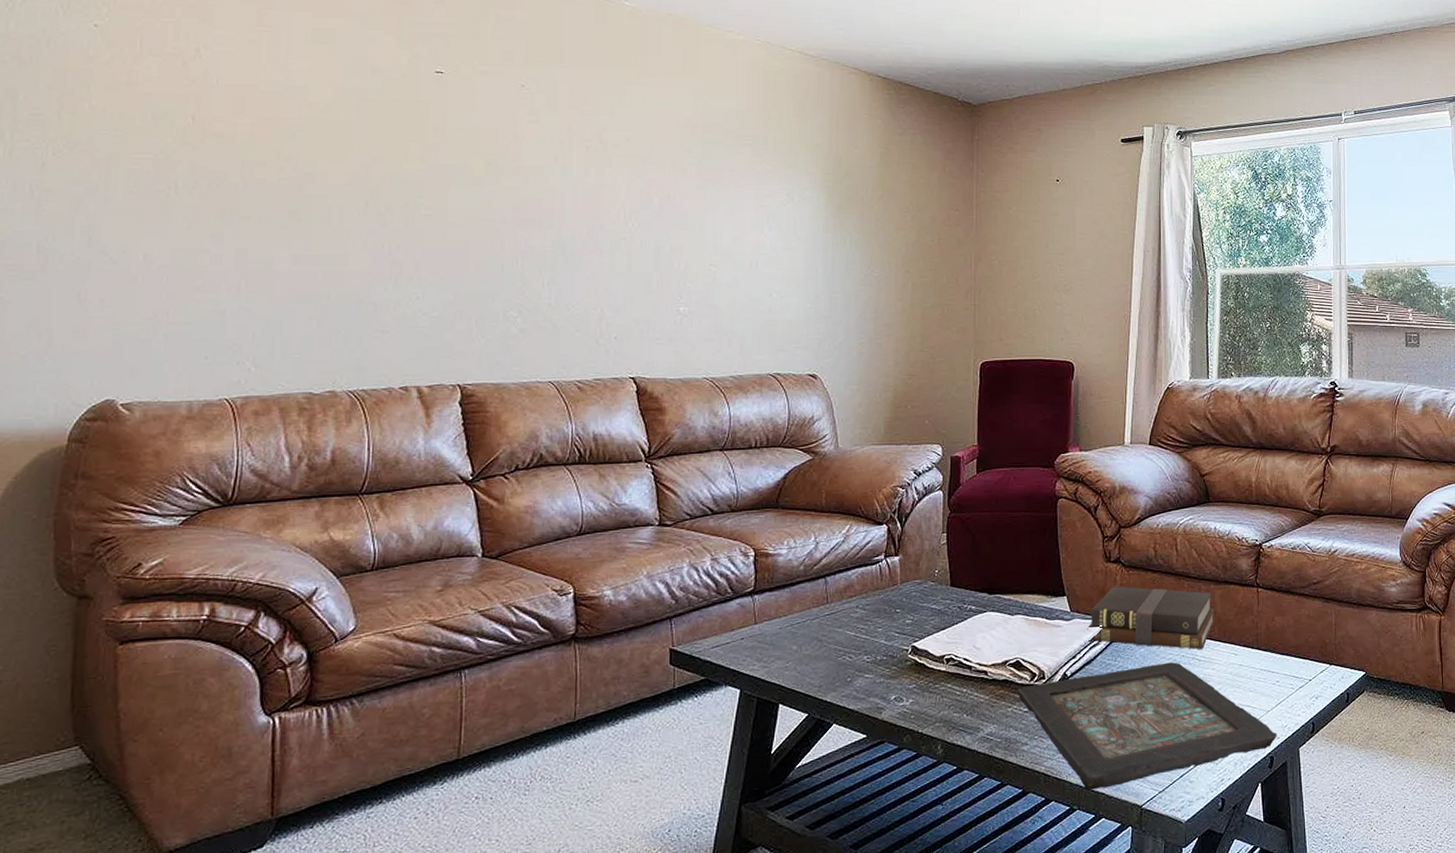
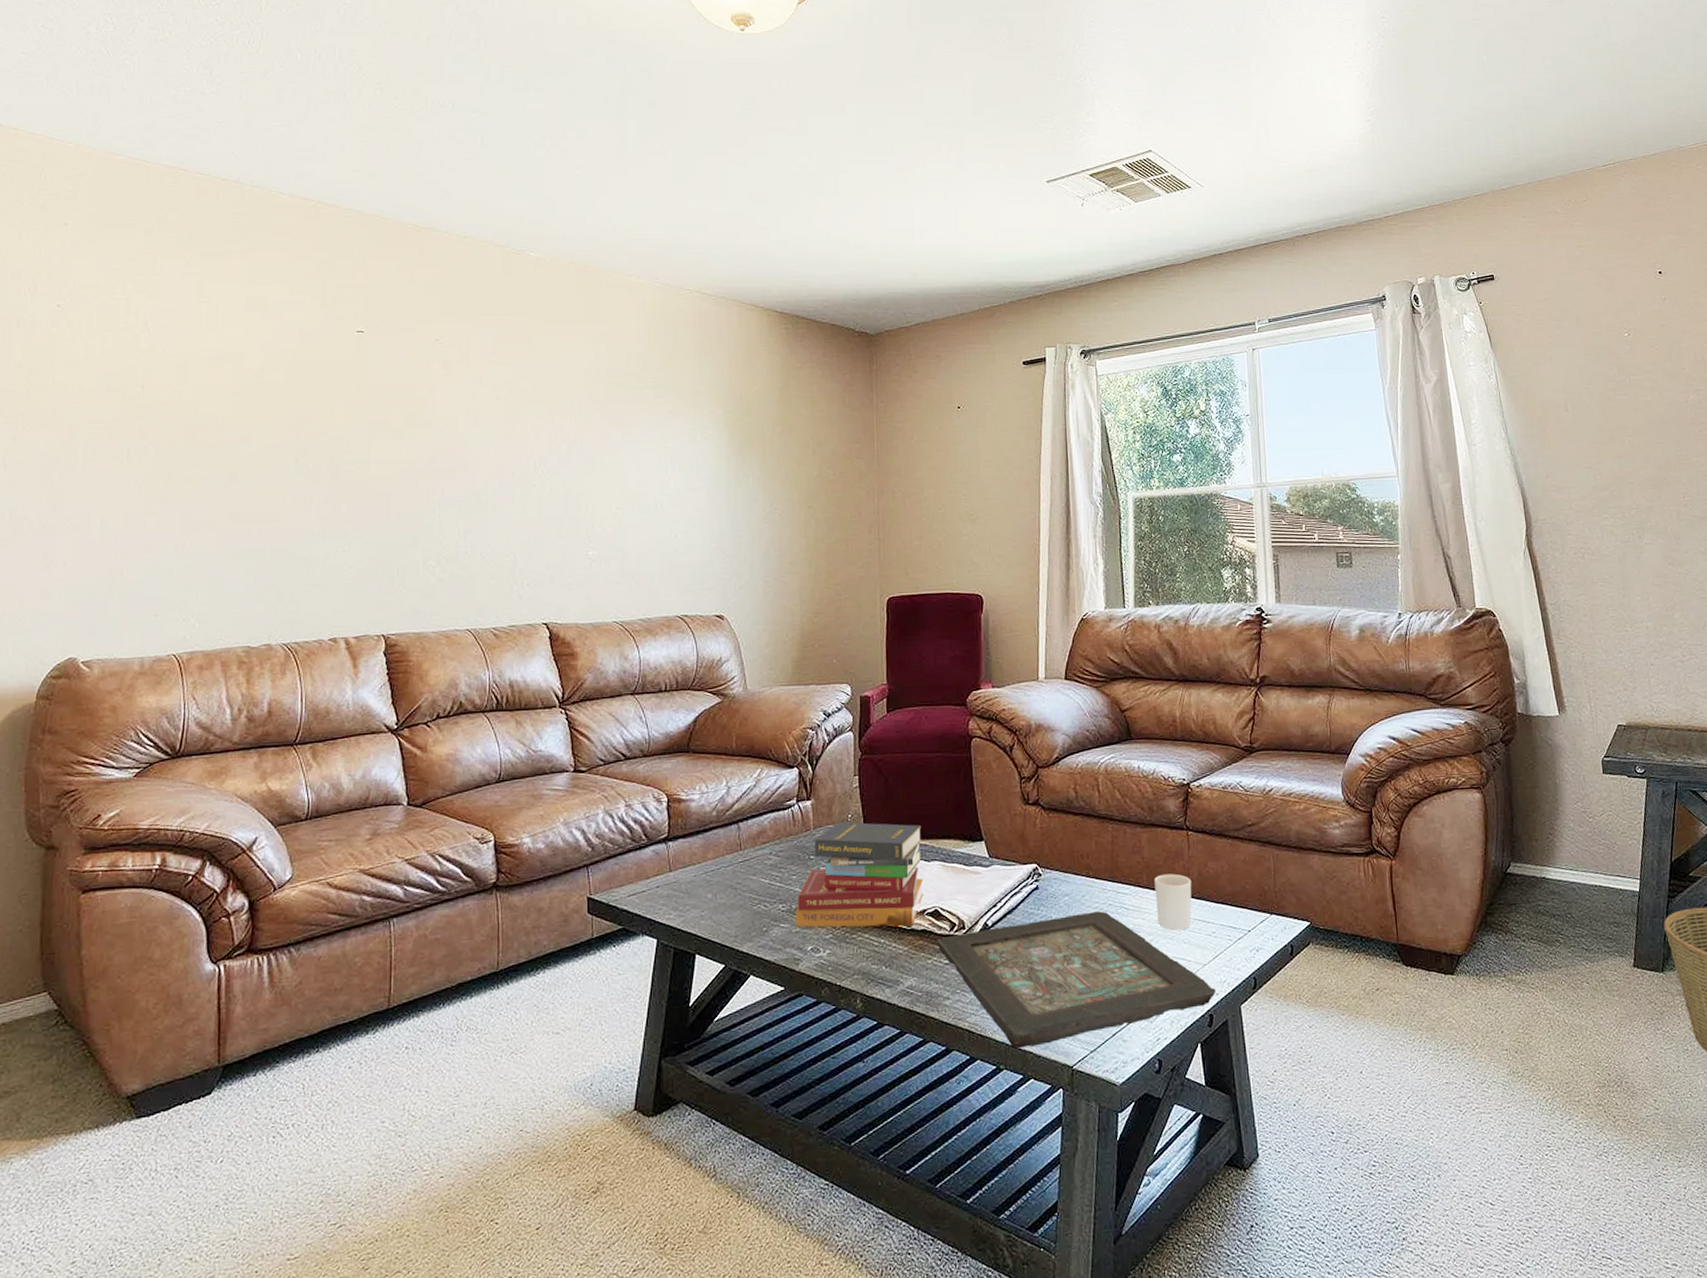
books: none [880,577,1007,678] -> present [795,822,924,927]
bible: present [1087,586,1215,650] -> none [1007,830,1143,898]
mug: none [1225,627,1260,681] -> present [1154,873,1192,931]

